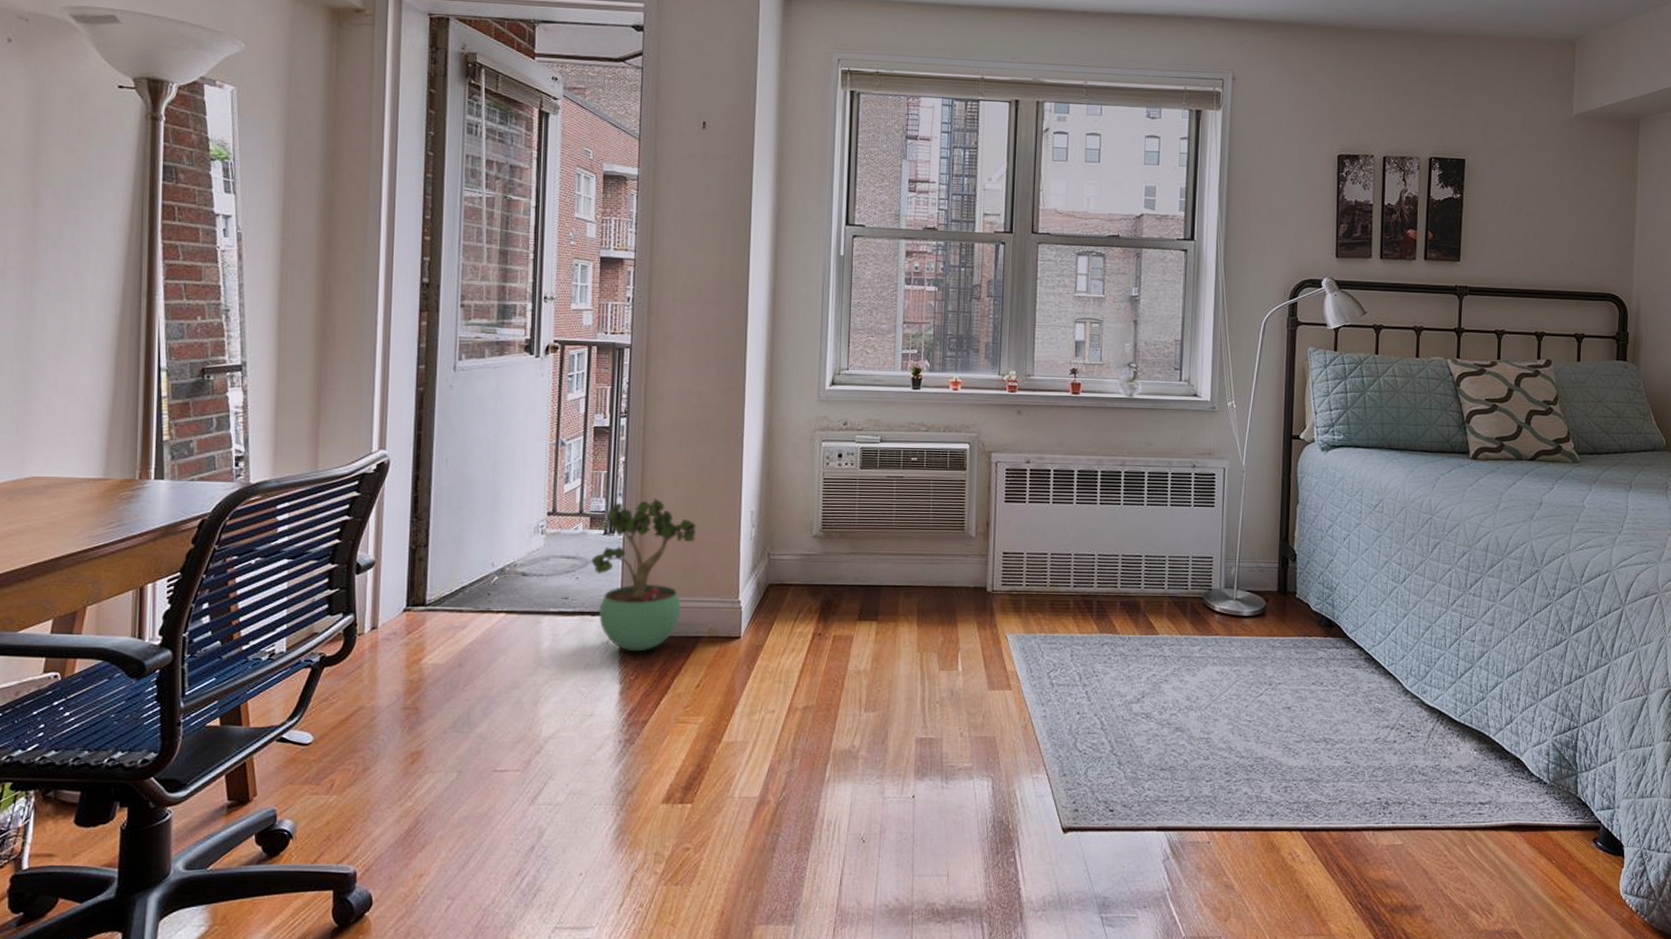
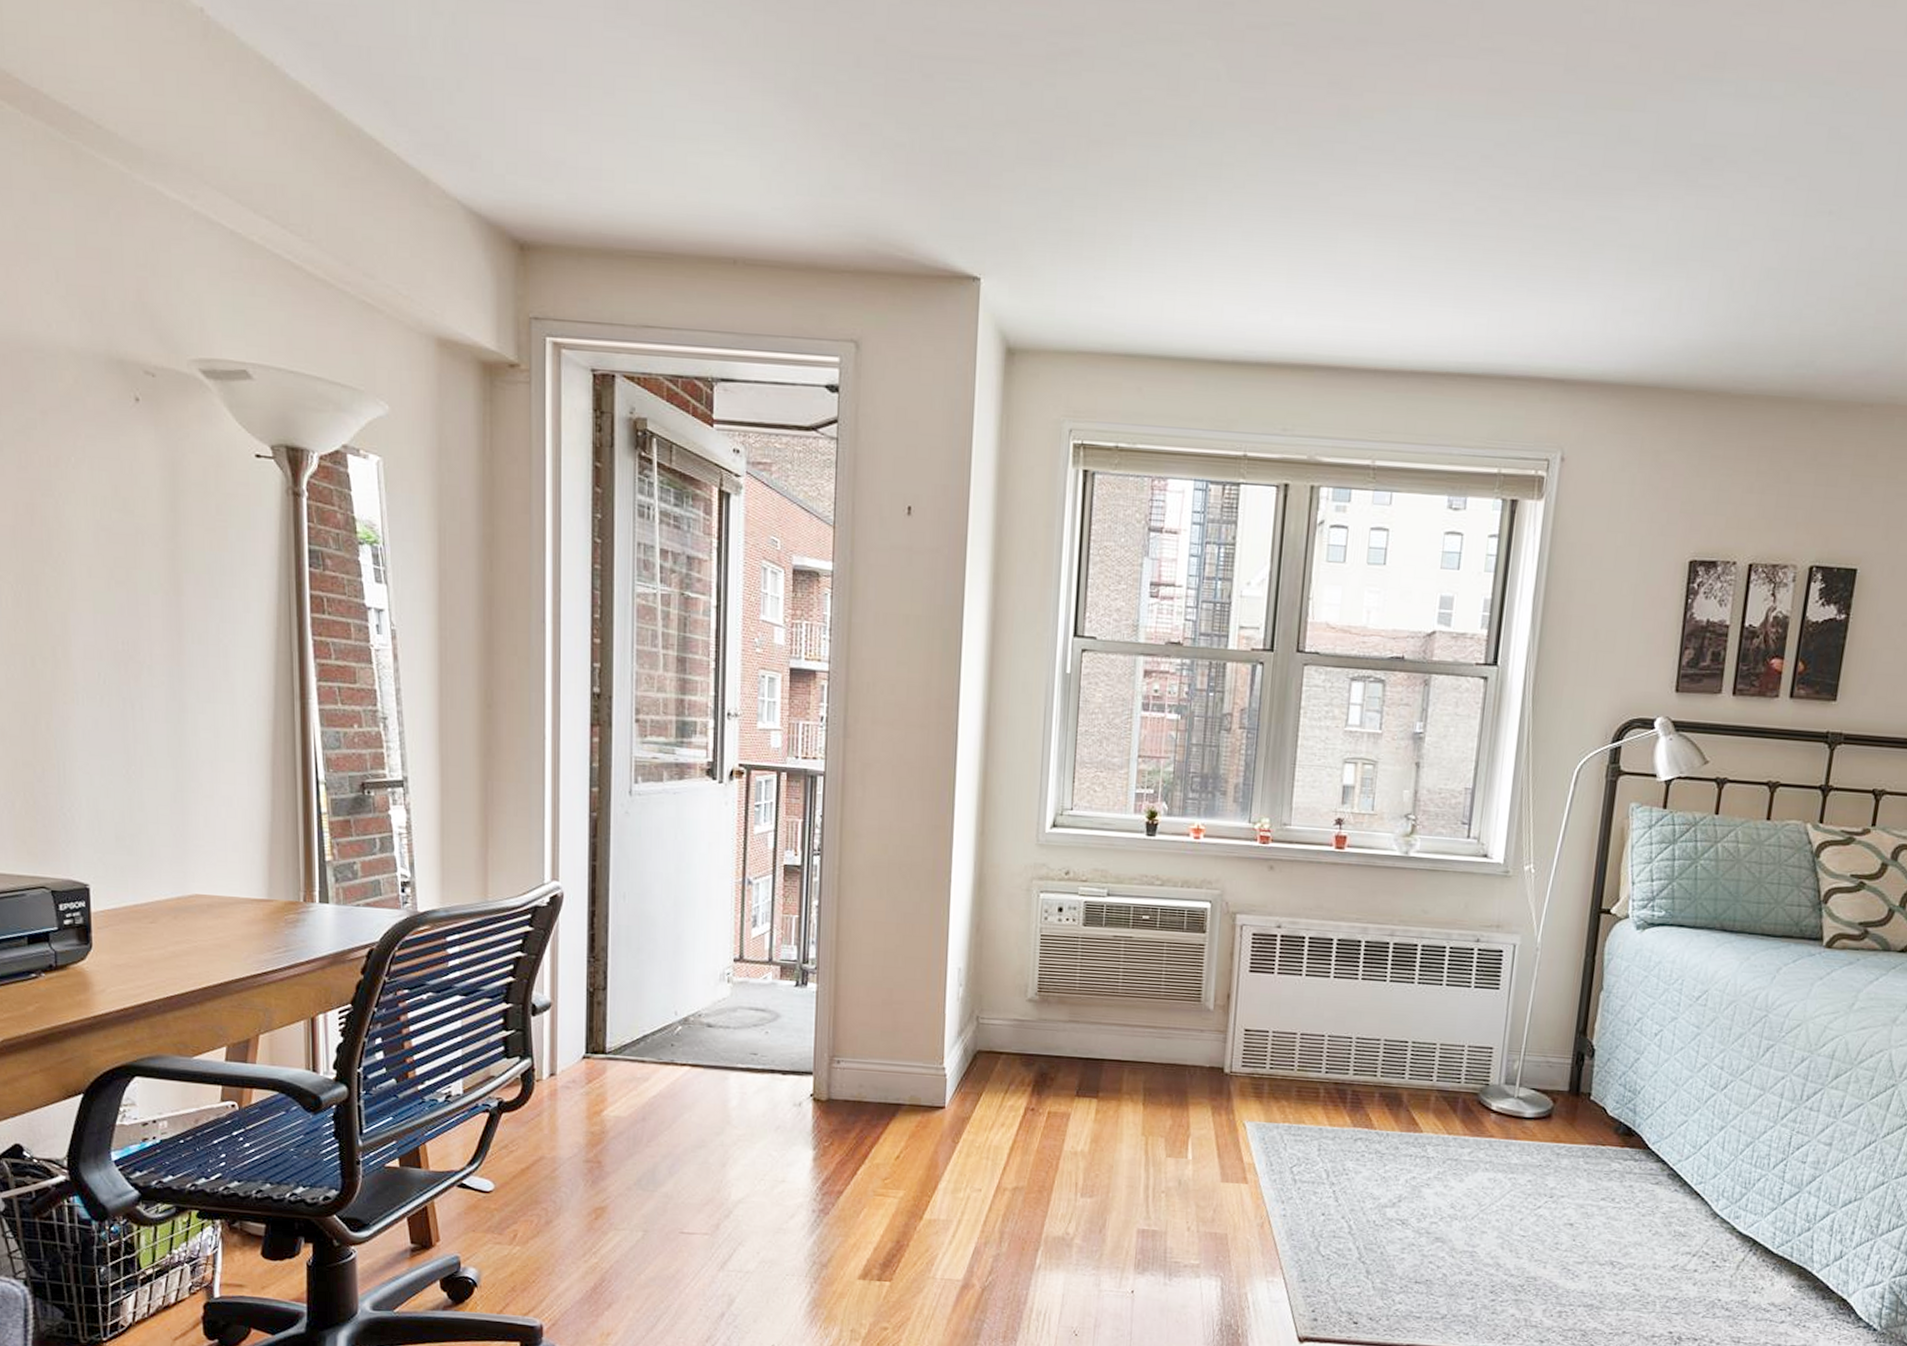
potted plant: present [590,498,697,652] -> none [780,948,898,1116]

